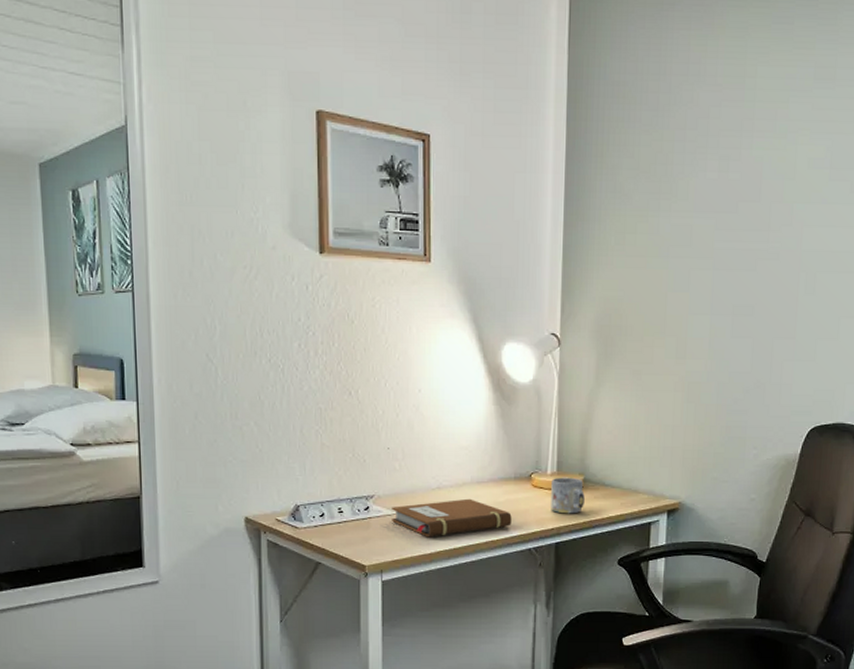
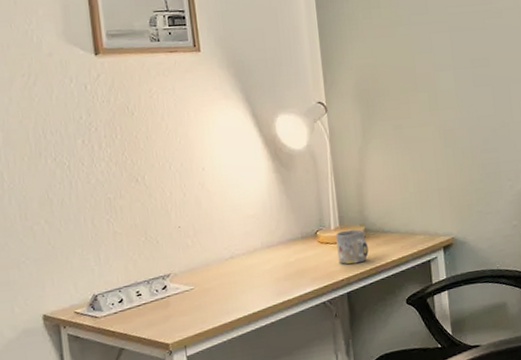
notebook: present [392,498,512,538] -> none [189,263,304,307]

